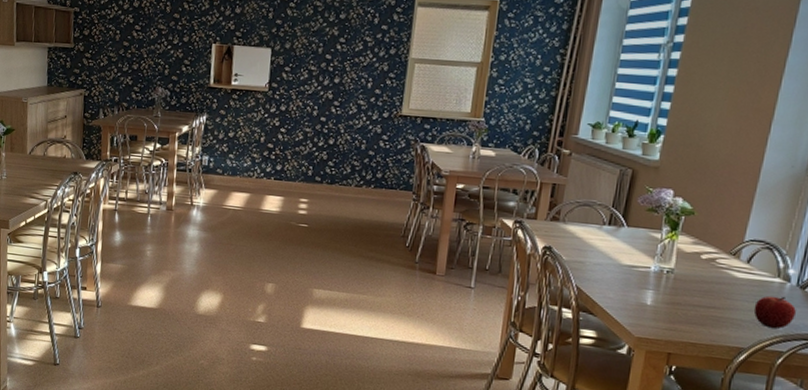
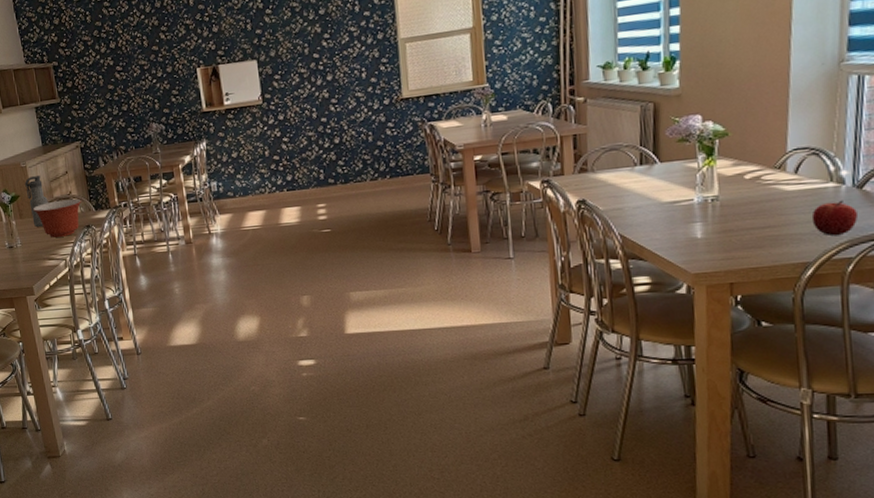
water bottle: none [22,113,42,165] -> present [25,176,48,228]
mixing bowl: none [25,141,74,179] -> present [32,198,81,238]

